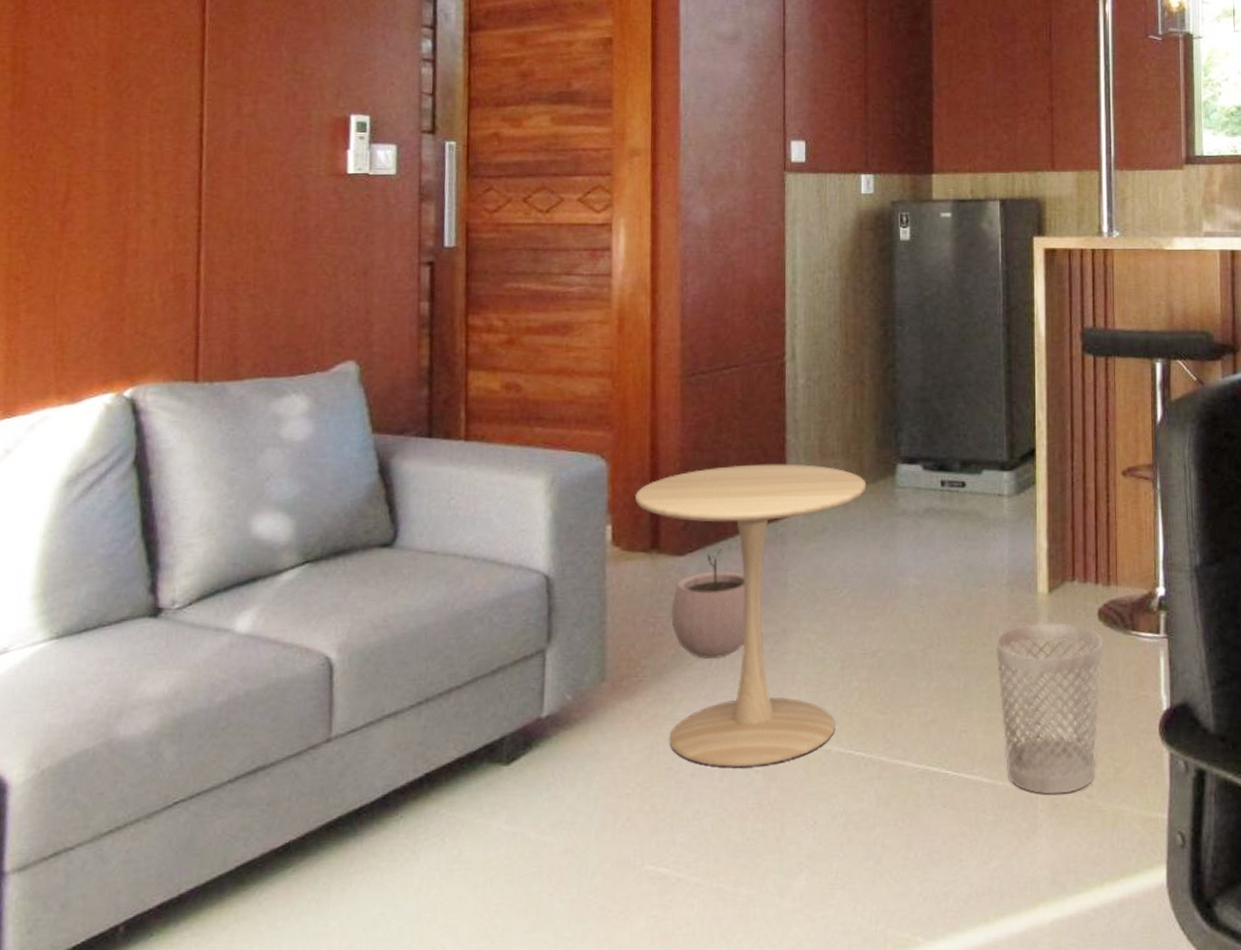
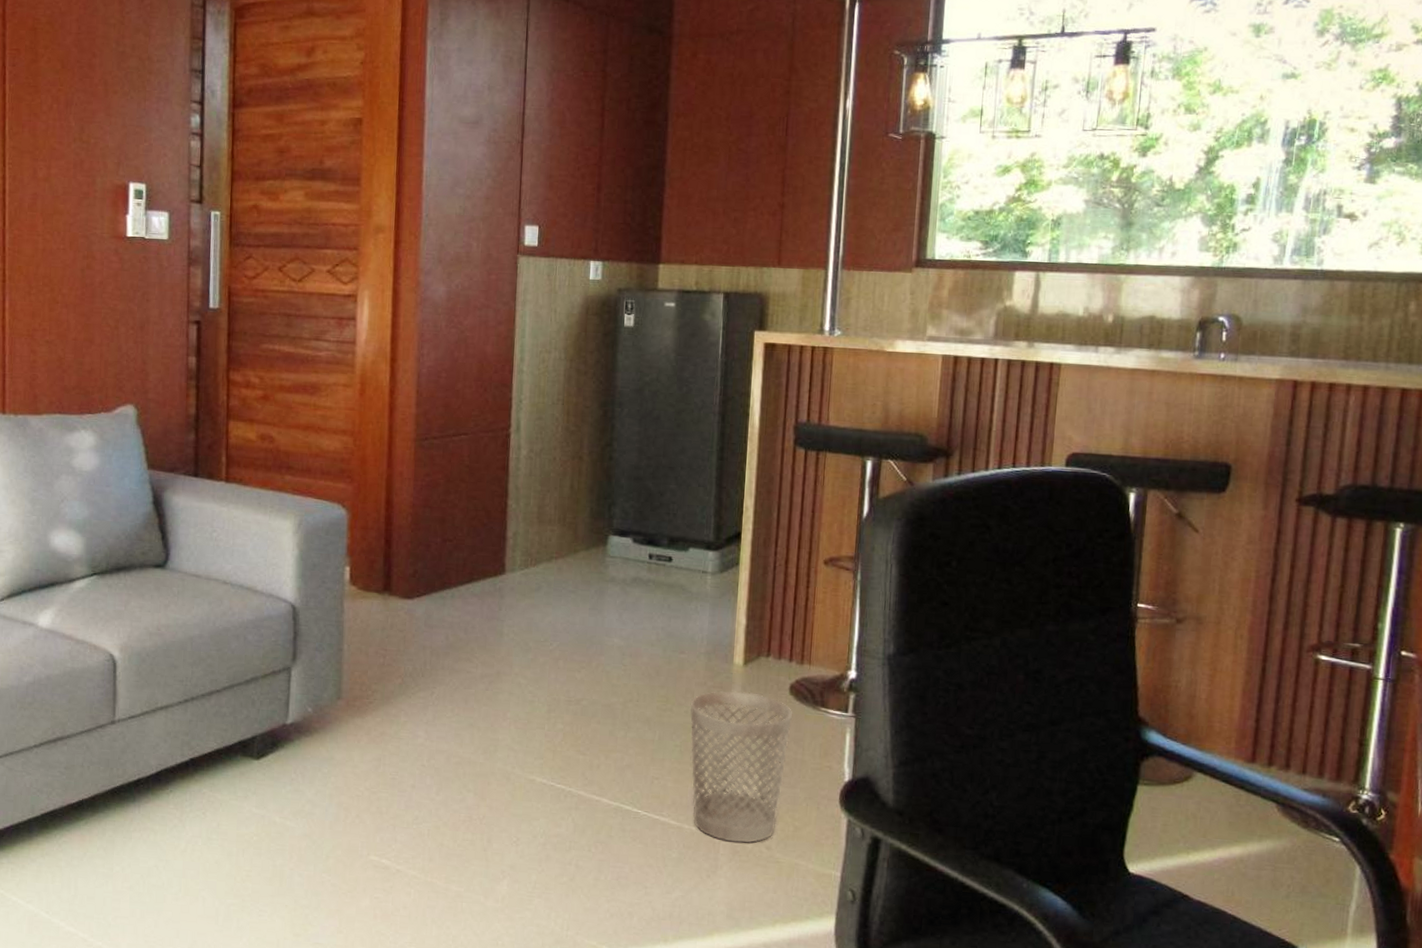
side table: present [634,464,867,768] -> none [370,524,580,786]
plant pot: present [671,549,746,659] -> none [399,597,466,691]

